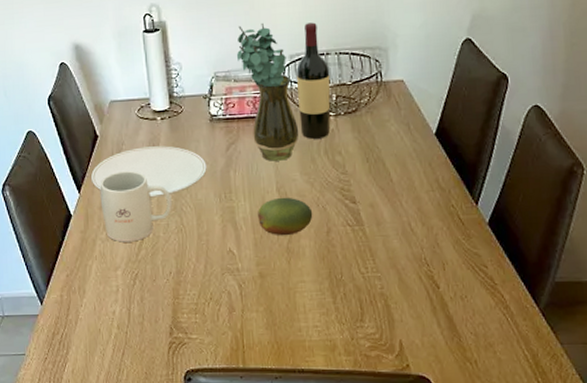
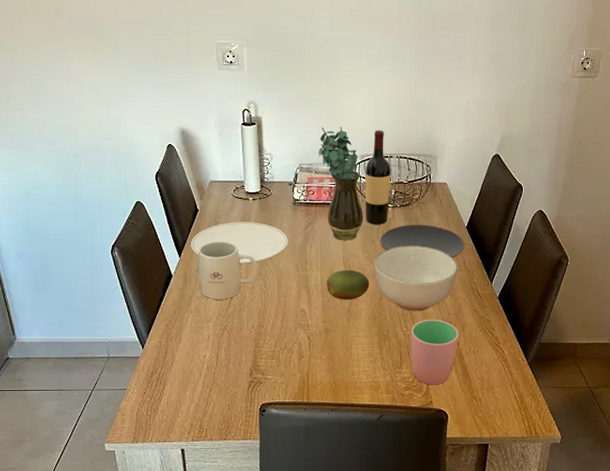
bowl: none [316,161,429,247] -> present [374,245,458,311]
plate: none [322,134,436,176] -> present [380,225,465,258]
cup: none [372,255,439,343] -> present [410,319,459,385]

